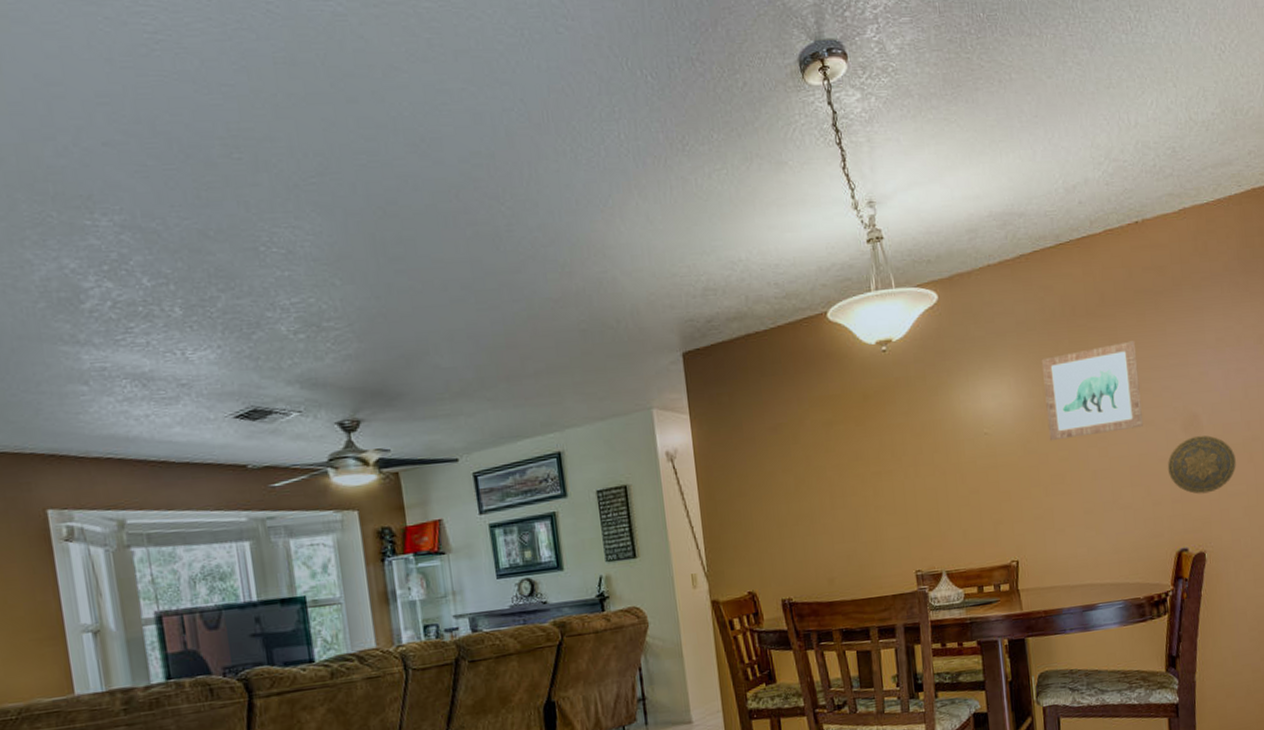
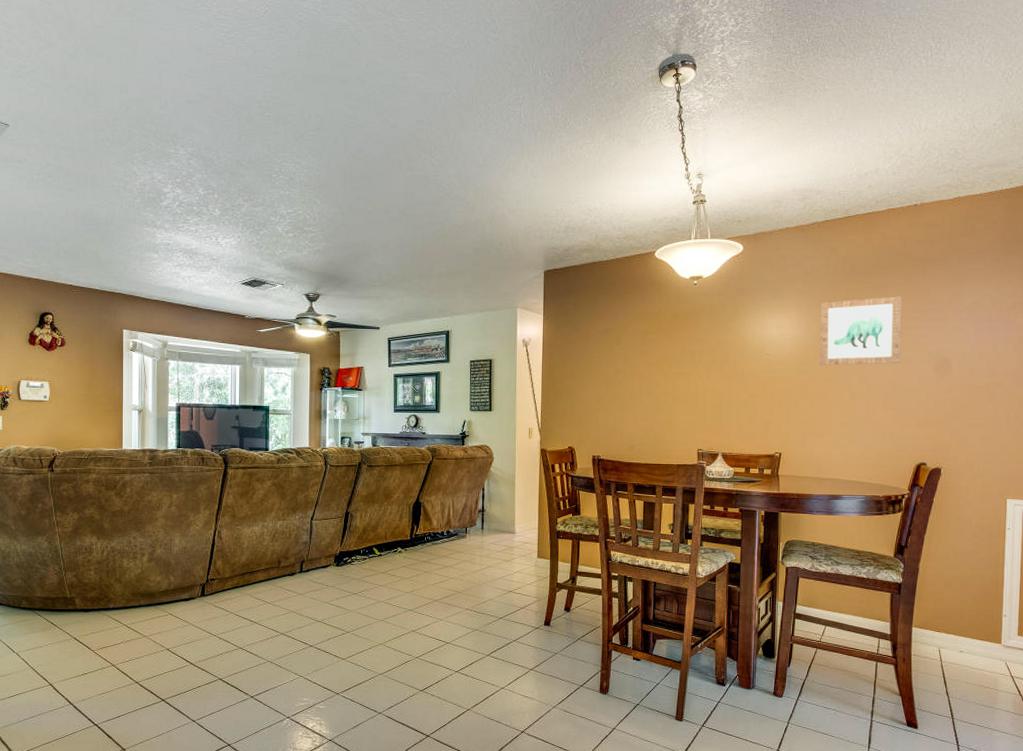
decorative plate: present [1167,435,1236,495] -> none [917,376,978,422]

